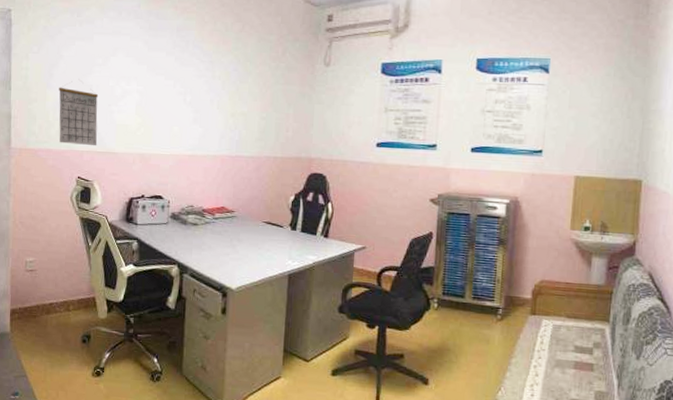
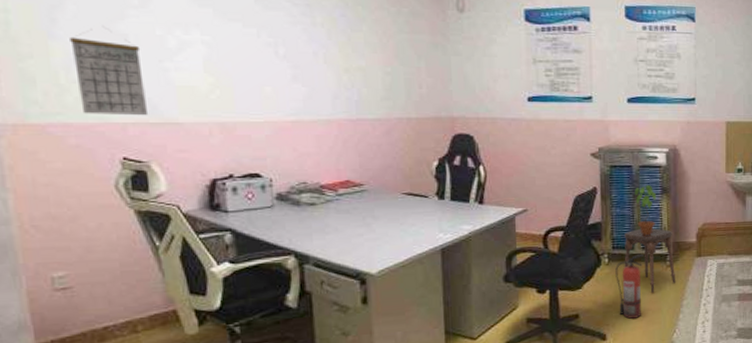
fire extinguisher: none [443,304,474,368] -> present [615,254,644,319]
stool: none [453,278,506,345] -> present [624,228,676,293]
potted plant: none [470,235,493,286] -> present [635,185,657,236]

